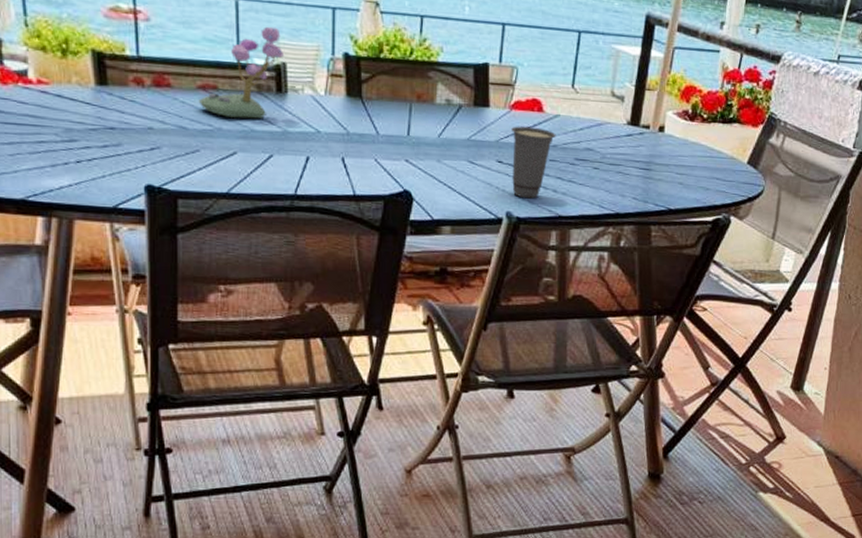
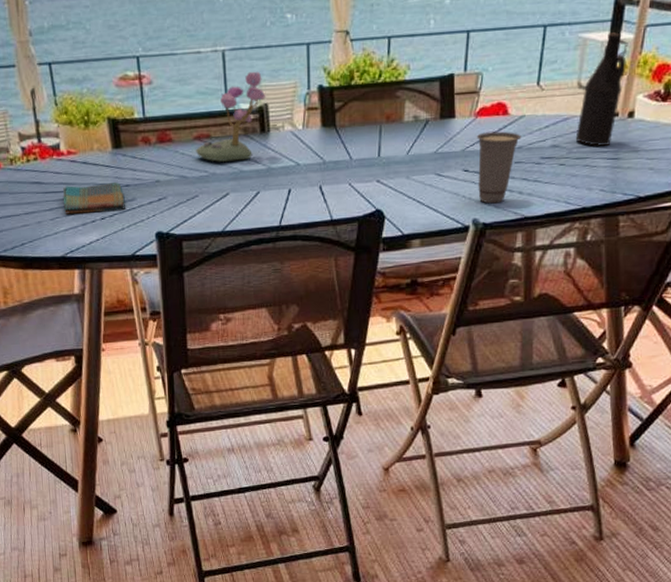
dish towel: none [27,119,108,156] -> present [62,181,125,214]
bottle: none [609,48,658,156] -> present [575,32,628,146]

